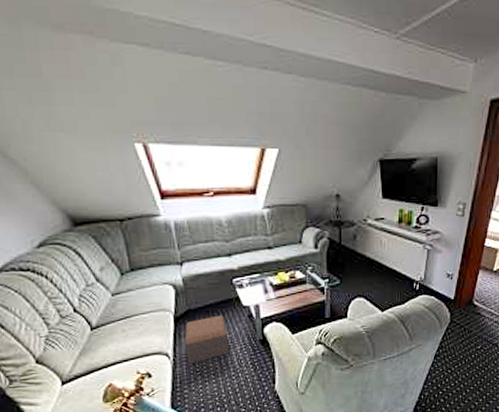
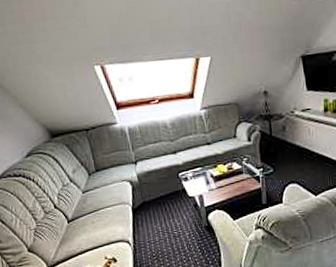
footstool: present [184,315,230,364] -> none [141,205,180,250]

